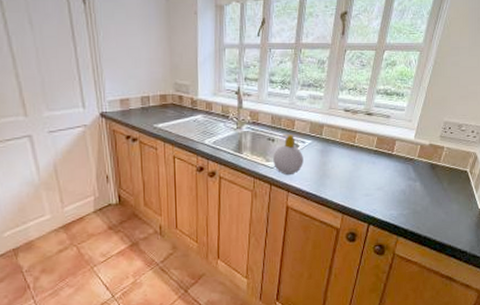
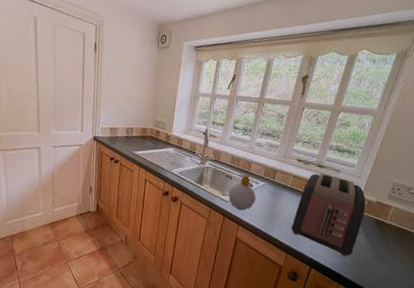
toaster: none [344,121,419,207] -> present [291,173,366,257]

